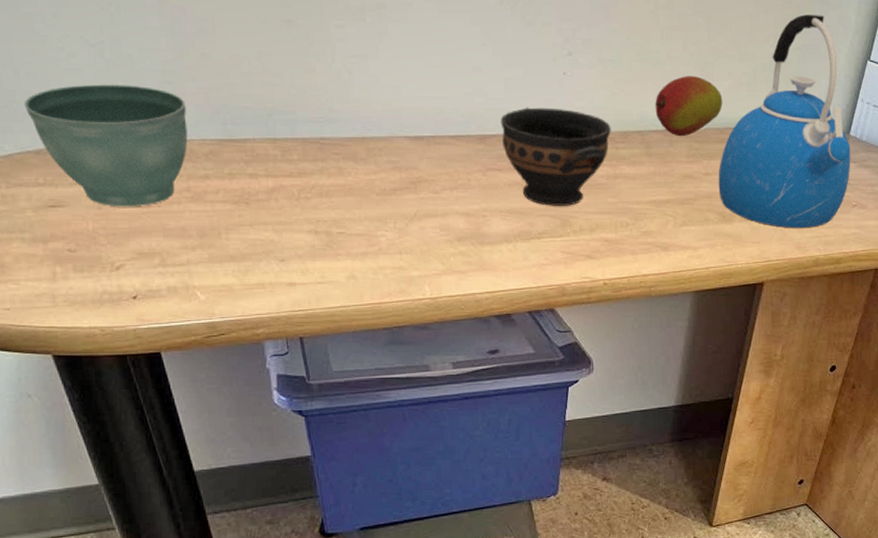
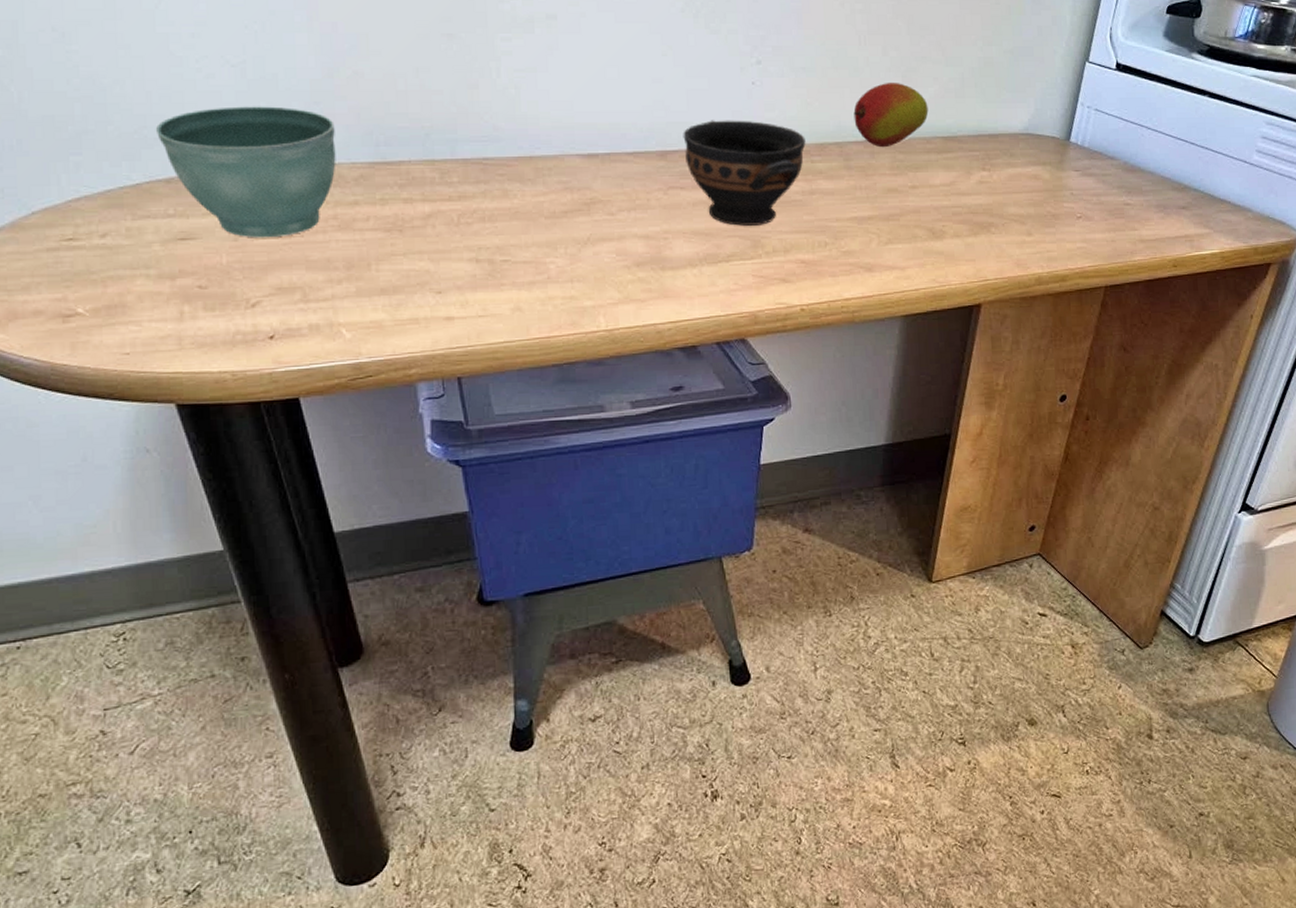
kettle: present [718,14,851,229] -> none [925,15,1073,245]

